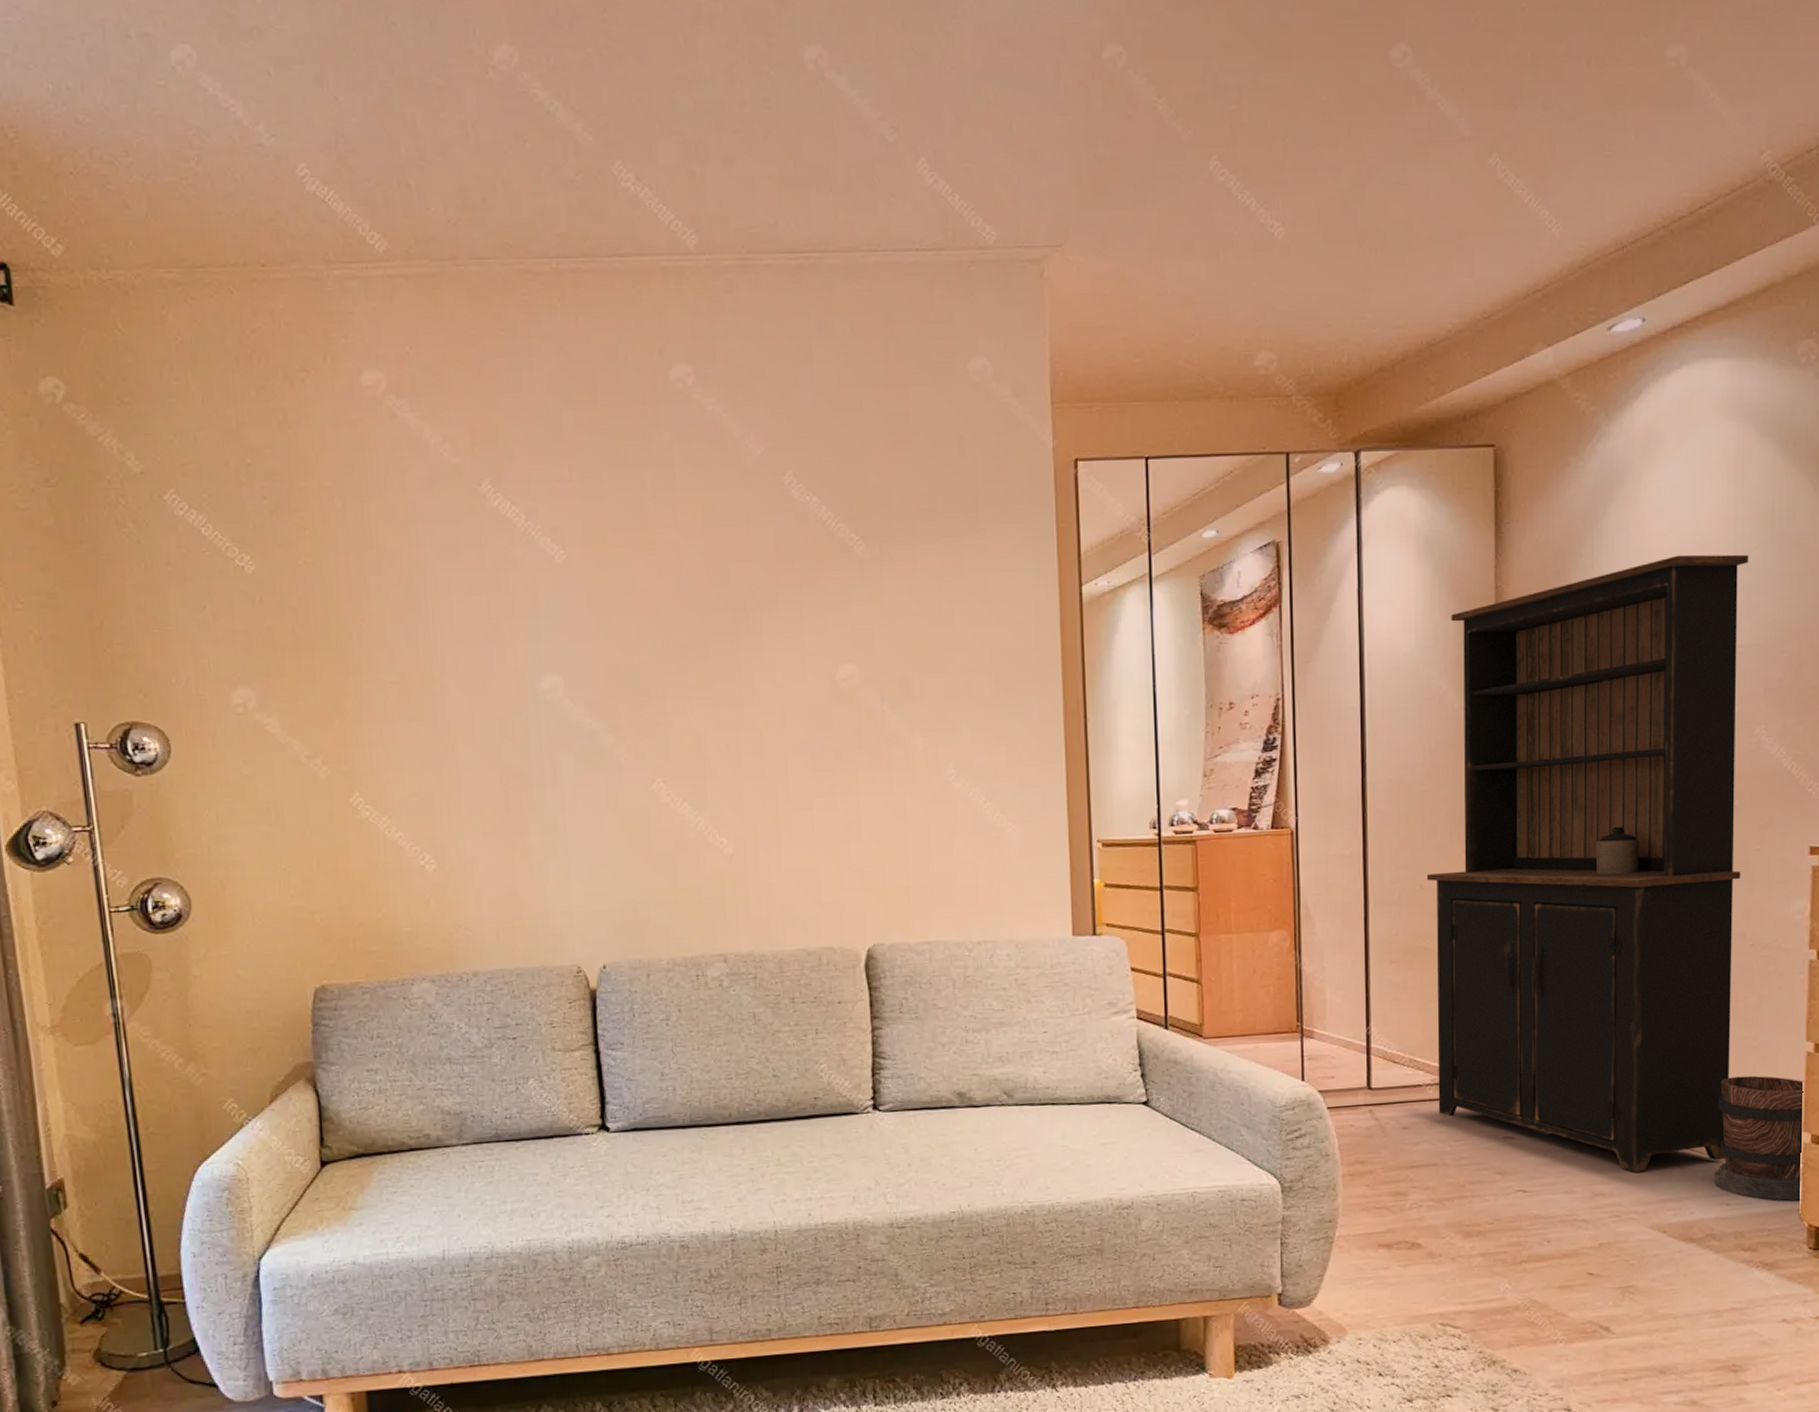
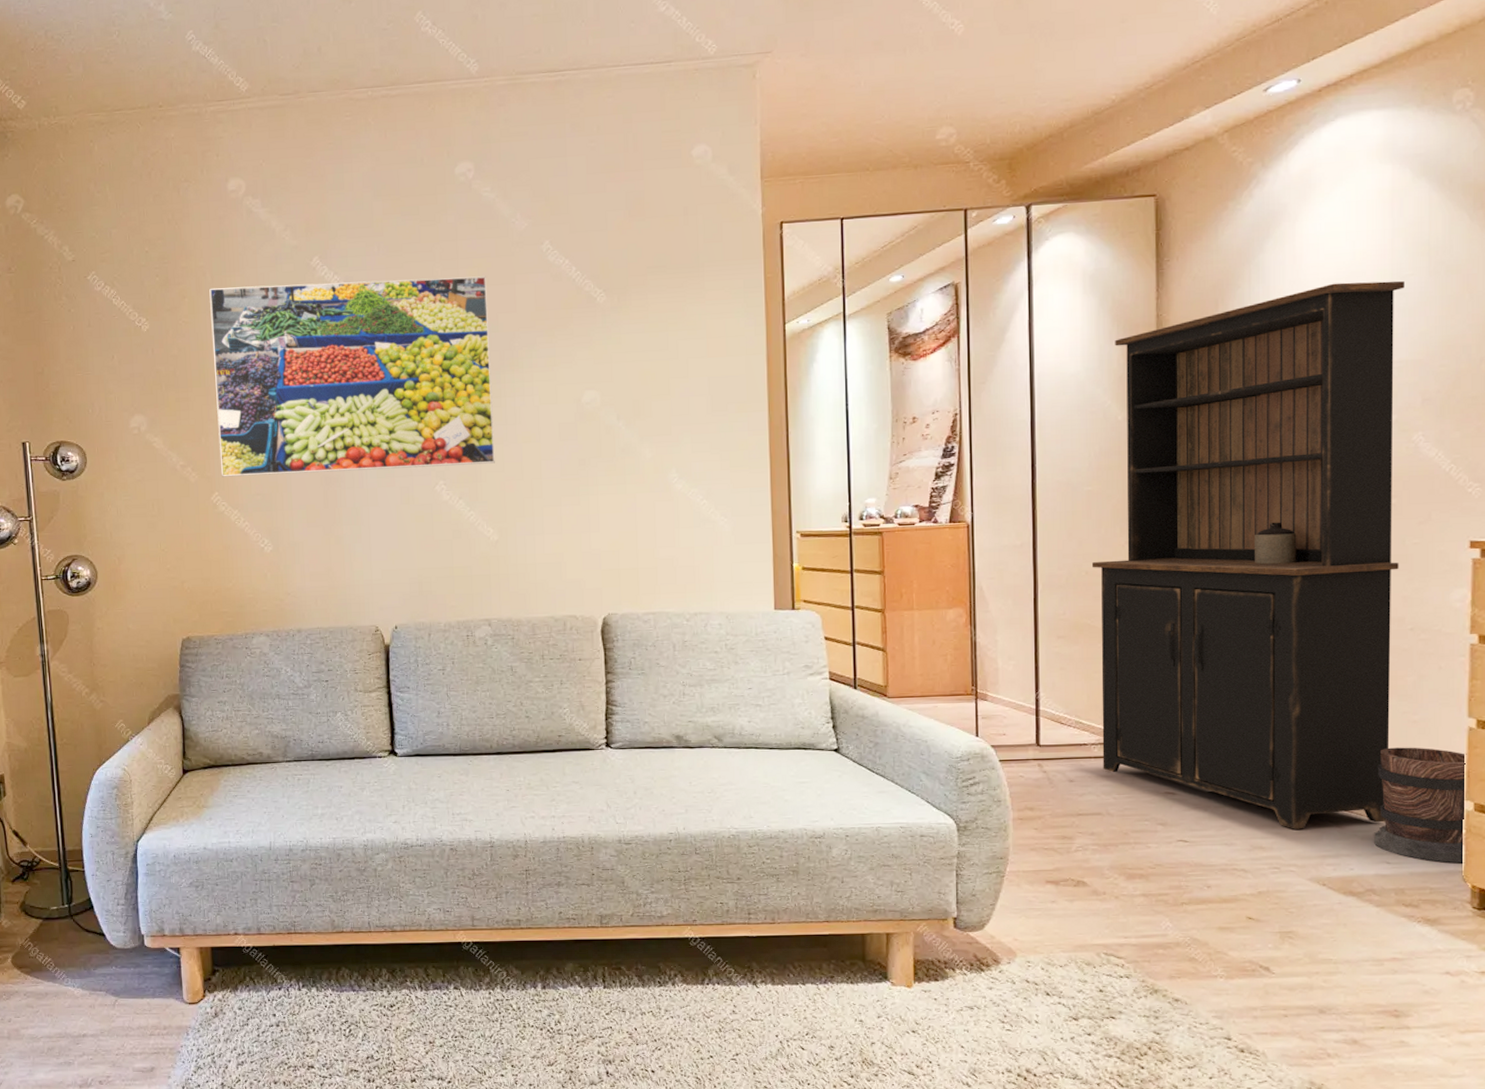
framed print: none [339,513,728,772] -> present [209,276,495,477]

